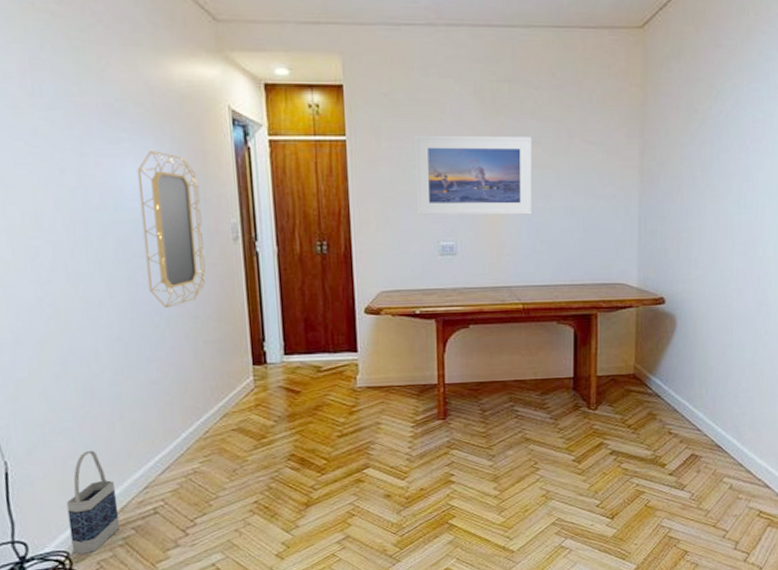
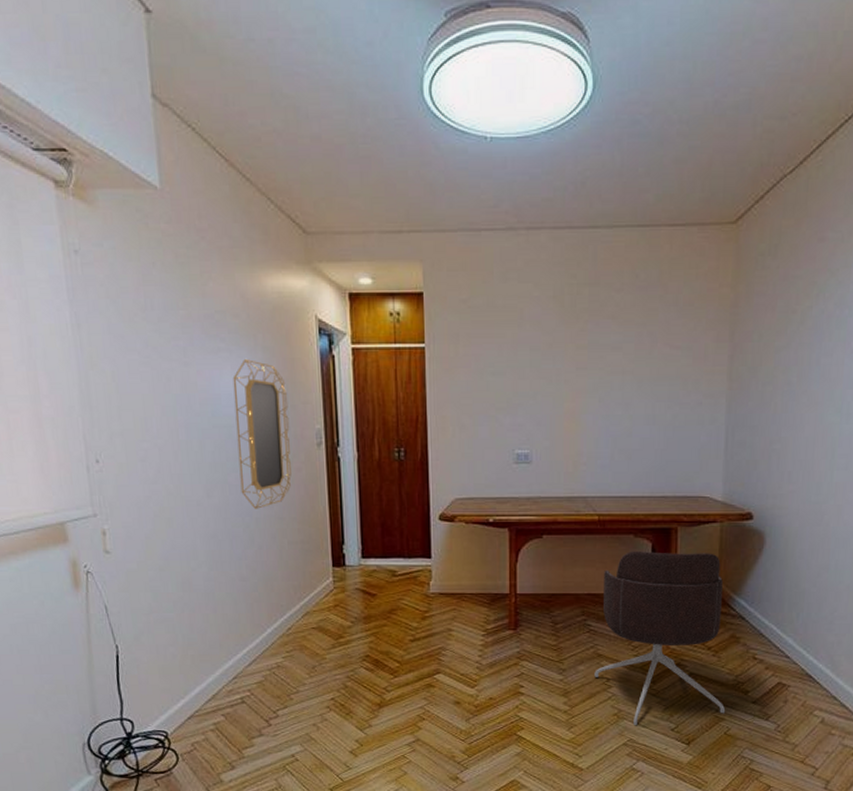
bag: present [66,451,120,554] -> none [166,640,212,735]
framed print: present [415,135,533,216] -> none [492,341,612,424]
office chair: none [523,336,646,505] -> present [594,552,726,726]

